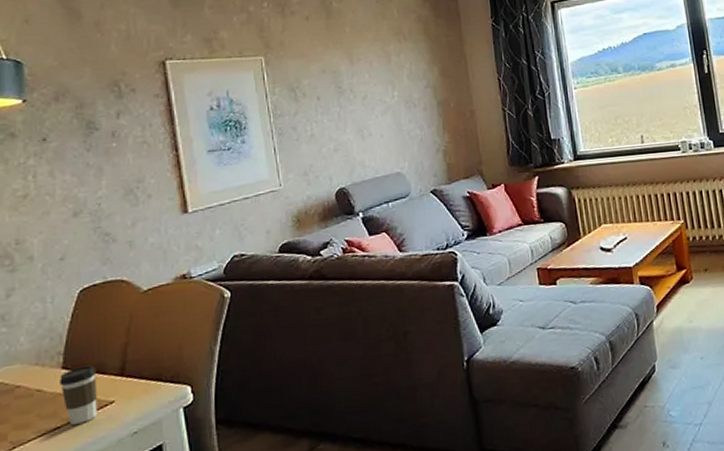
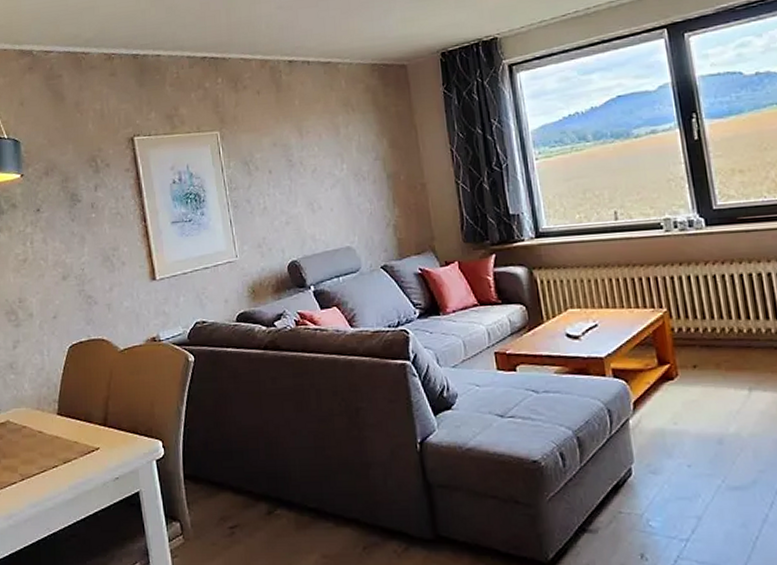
coffee cup: present [60,365,97,425] -> none [56,414,86,465]

